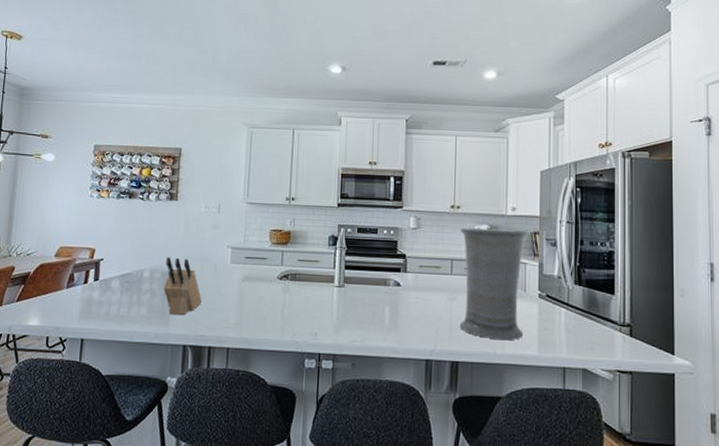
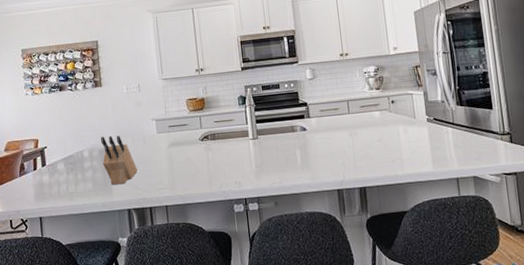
vase: present [459,227,528,341] -> none [351,66,419,164]

